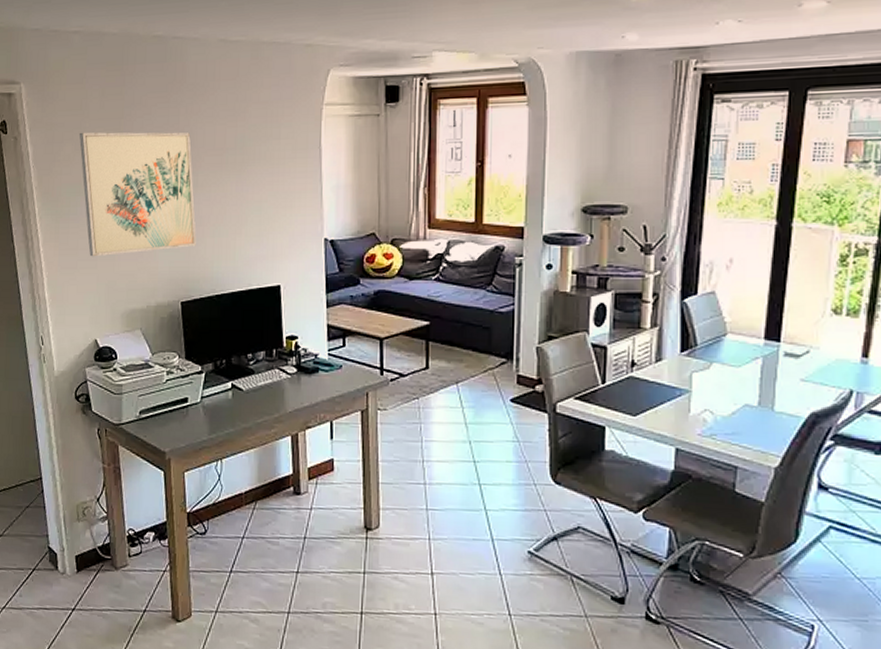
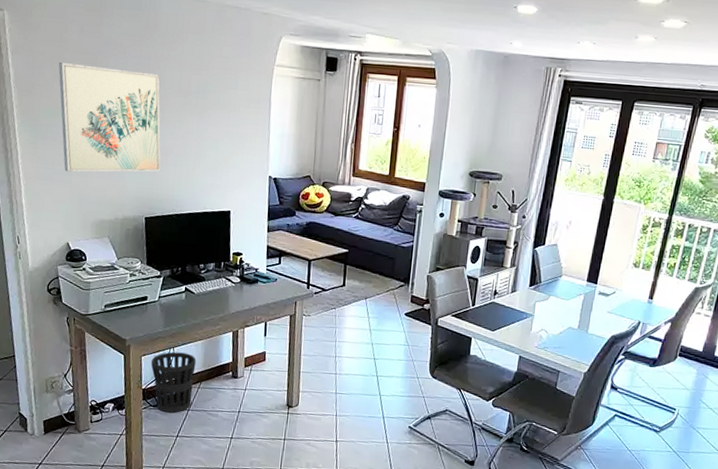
wastebasket: none [195,464,249,542] -> present [151,351,196,413]

